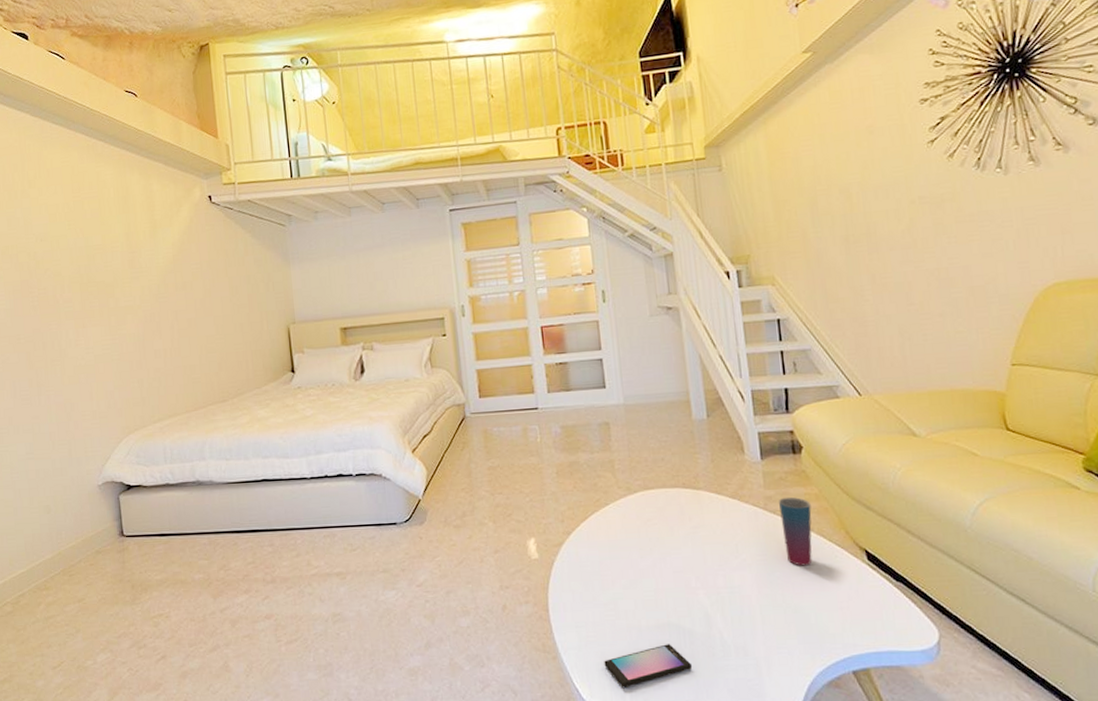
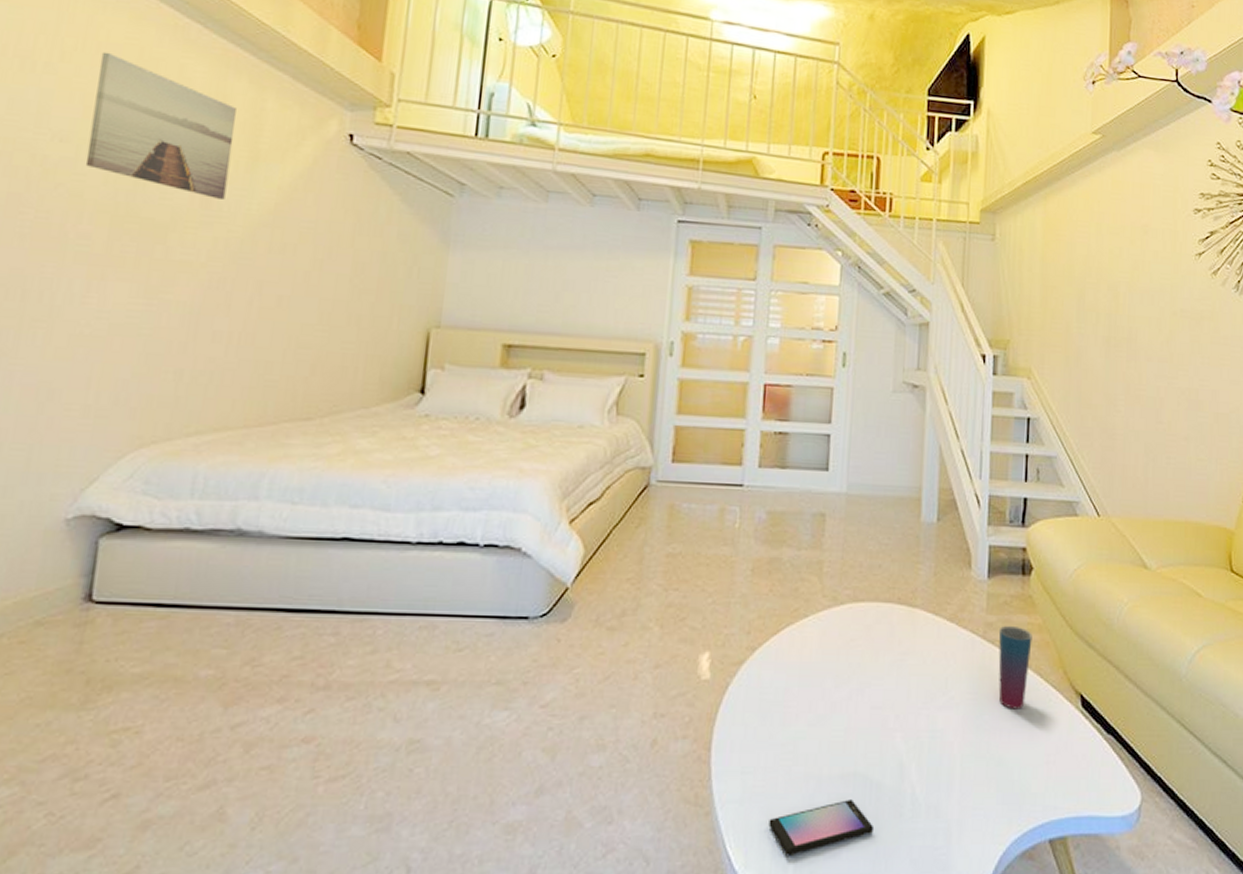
wall art: none [50,174,142,260] -> present [85,51,236,199]

